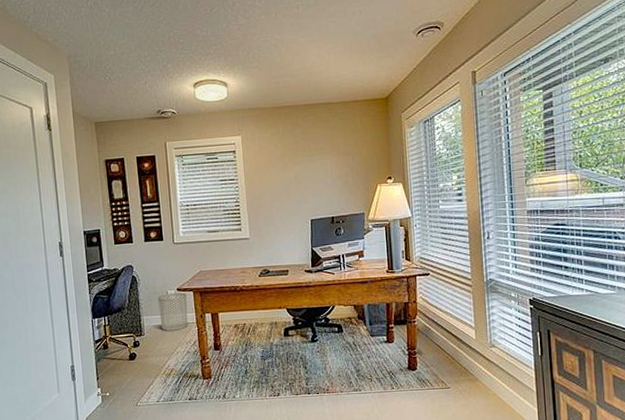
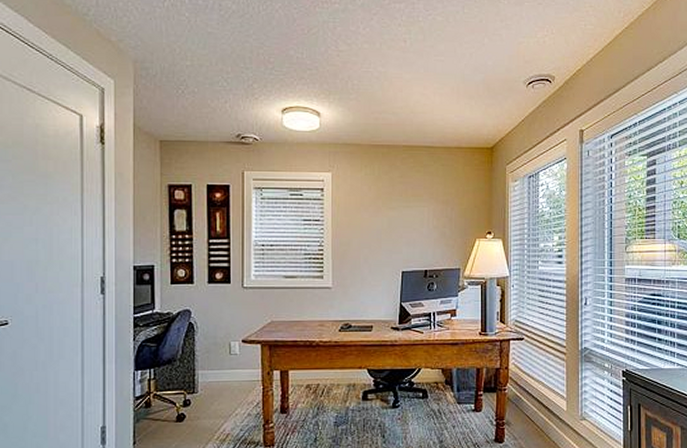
waste bin: present [158,292,188,331] -> none [218,344,253,389]

